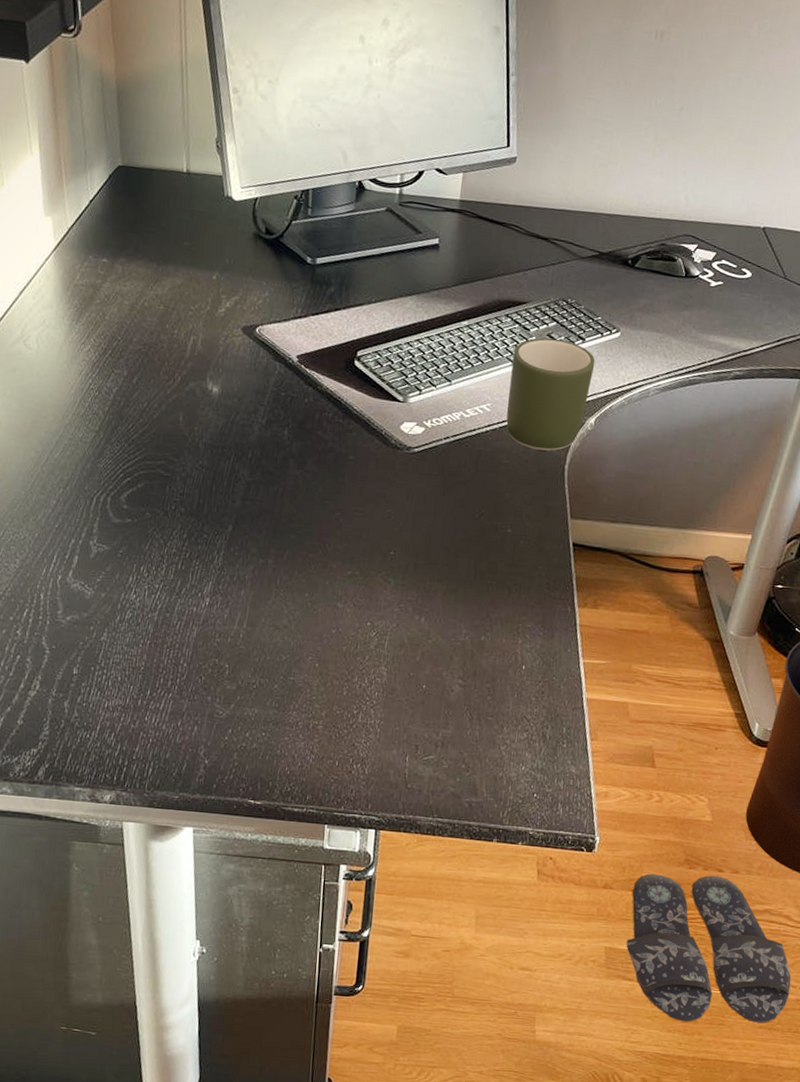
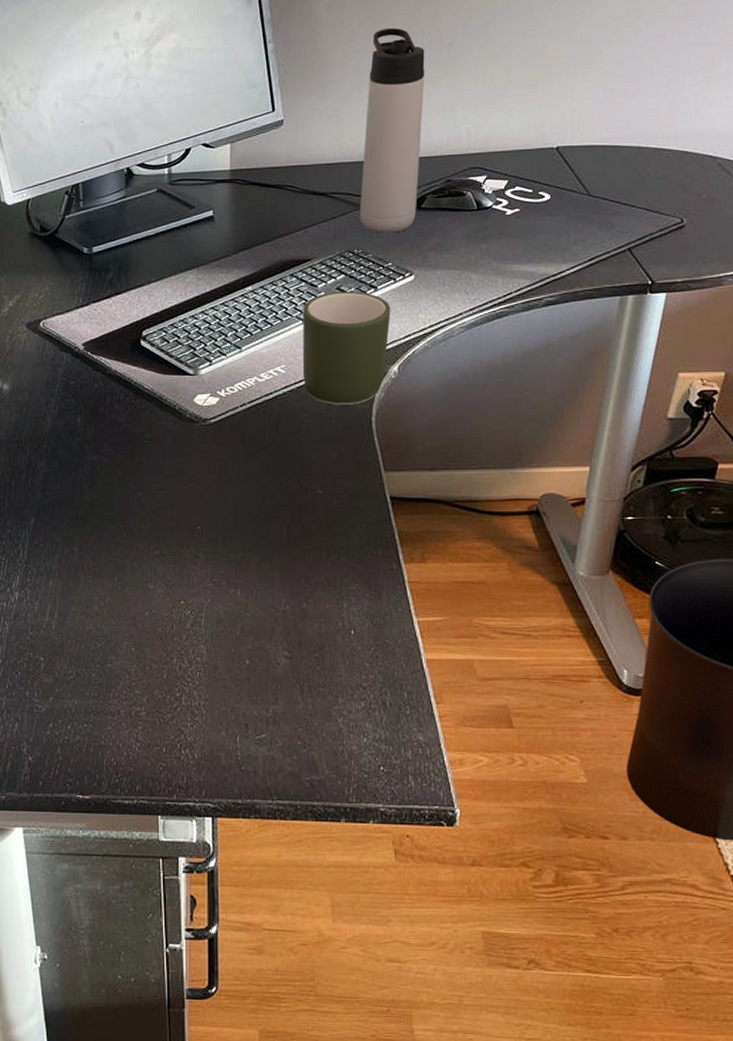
thermos bottle: none [576,80,657,288] -> present [359,27,425,233]
slippers: present [626,873,791,1024] -> none [506,844,710,1014]

